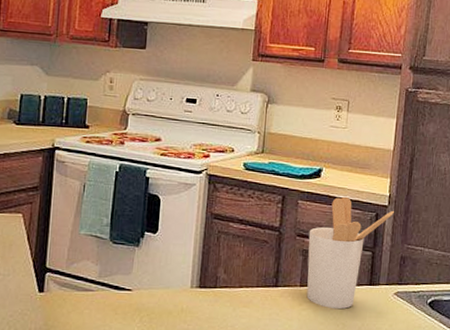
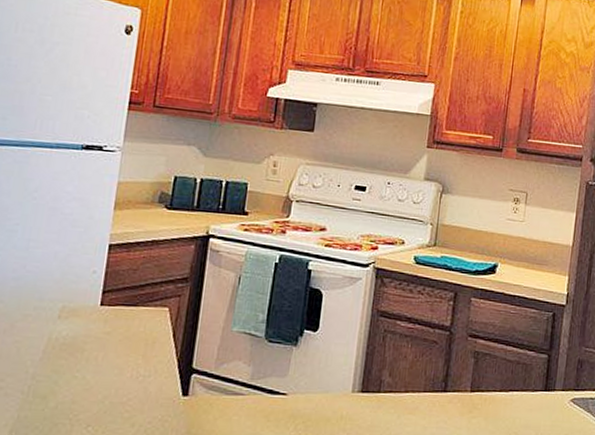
utensil holder: present [306,196,394,310] -> none [477,294,572,417]

